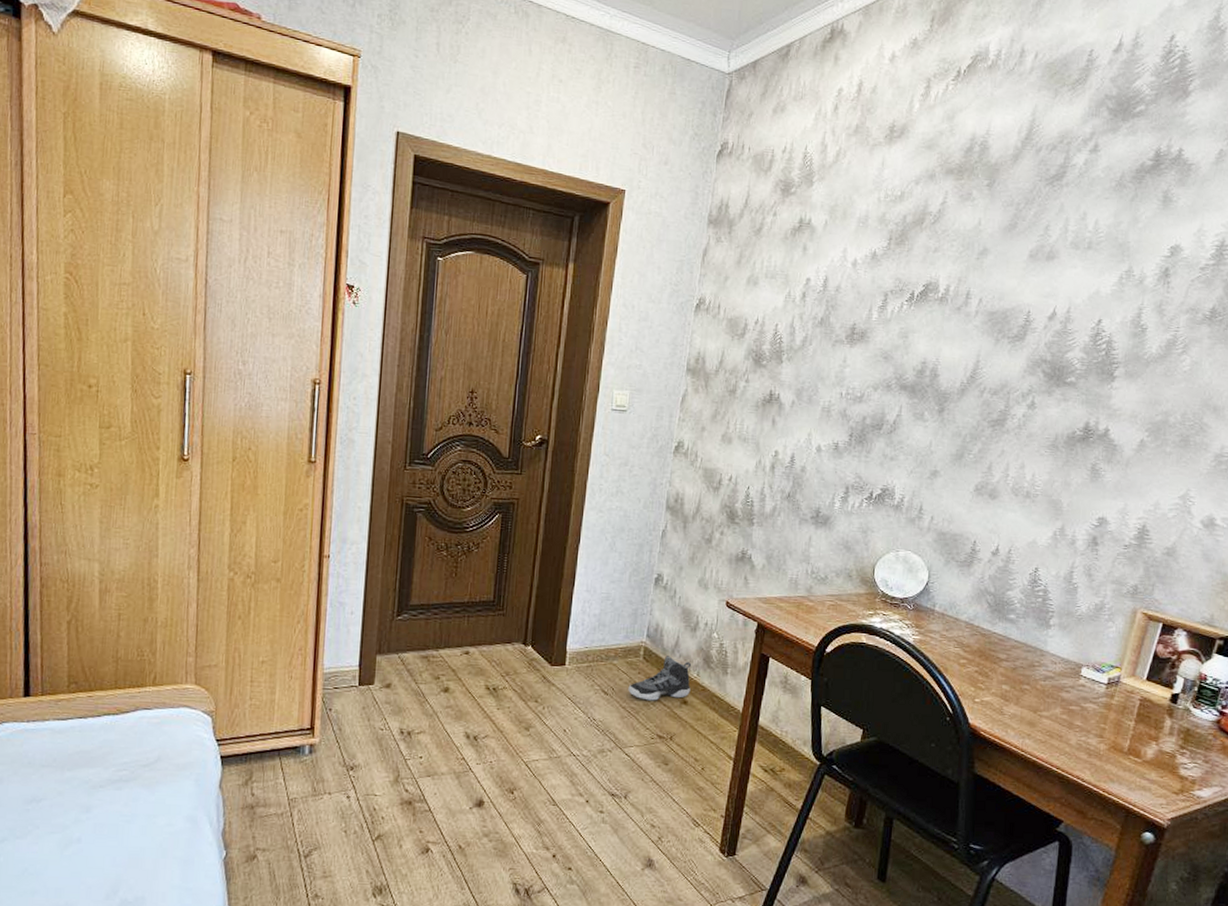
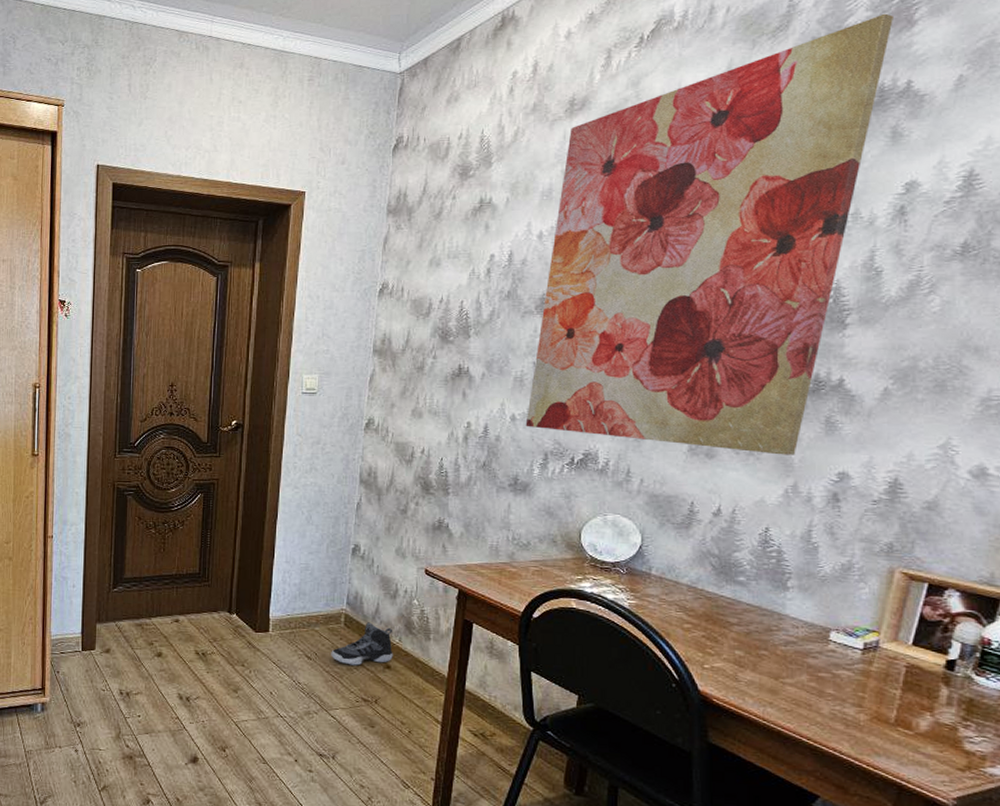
wall art: none [830,80,1173,499] -> present [525,13,895,455]

